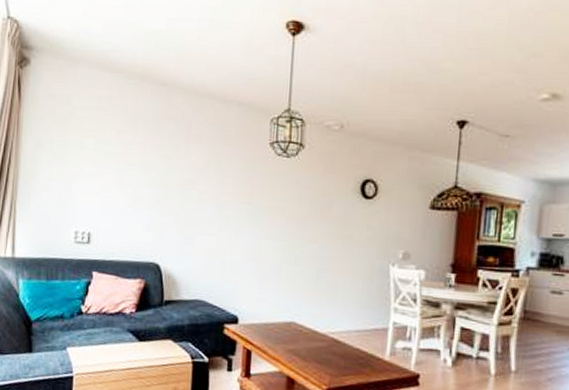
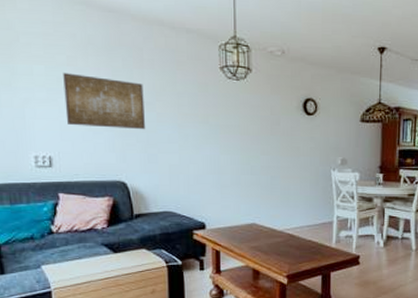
wall art: none [109,147,188,209] -> present [63,73,145,130]

